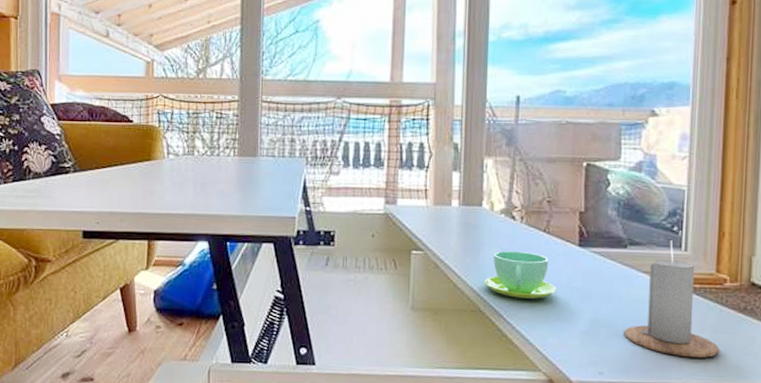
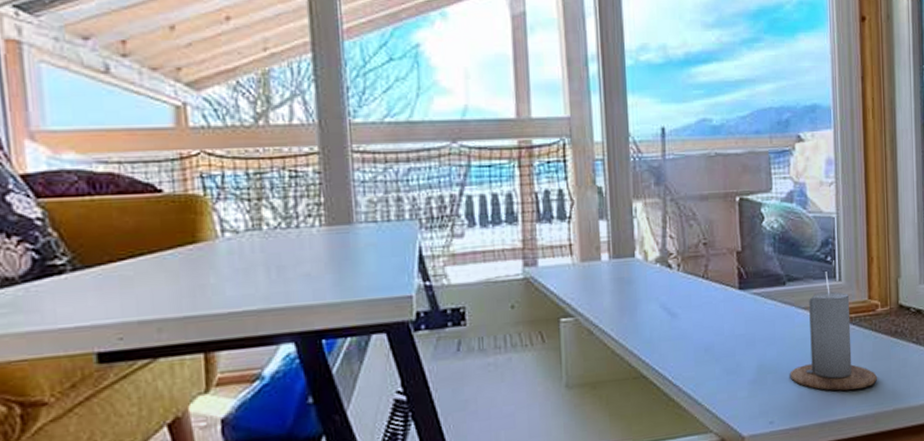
cup: present [484,251,557,299] -> none [644,303,721,356]

